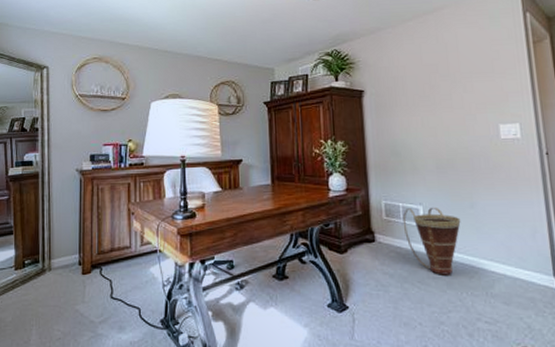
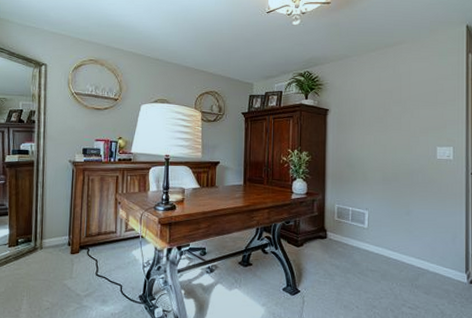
basket: present [402,208,461,275] -> none [351,212,398,269]

